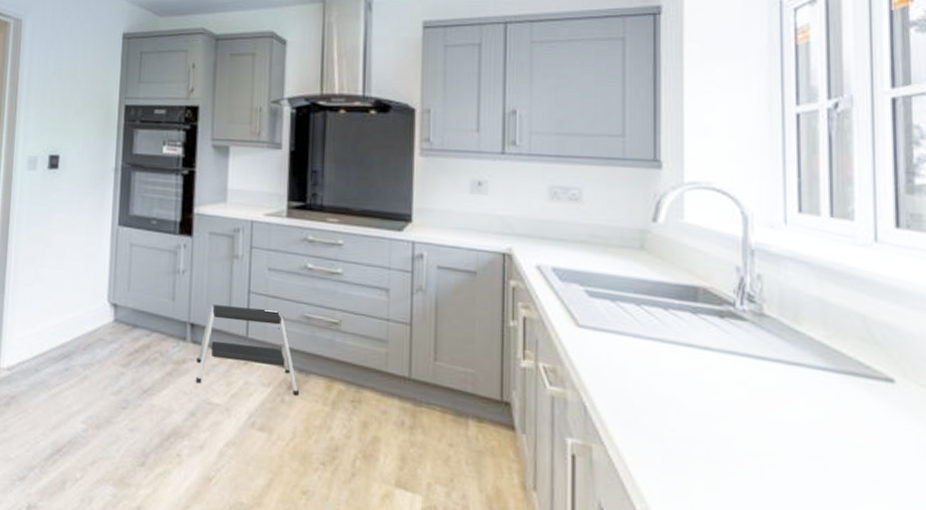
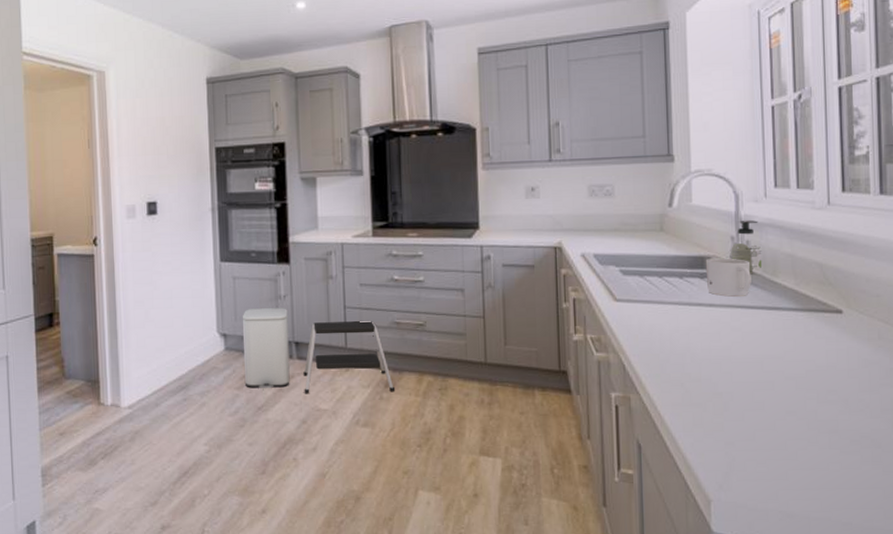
pedal bin: none [131,280,185,372] -> present [242,308,290,389]
mug: none [700,290,763,344] -> present [705,258,751,298]
soap dispenser: none [735,249,779,317] -> present [731,220,762,275]

